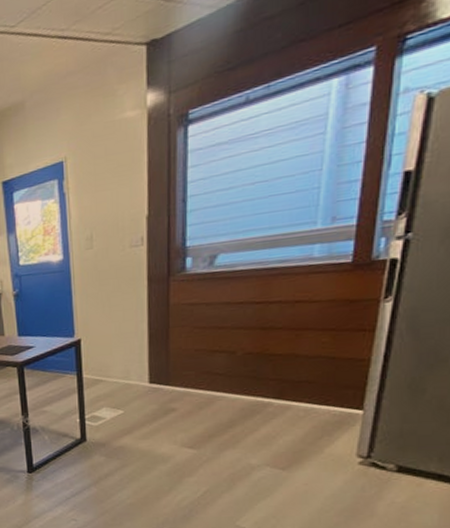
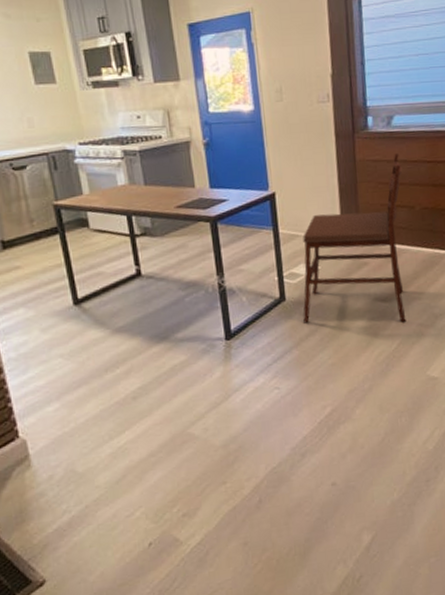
dining chair: none [103,295,224,470] -> present [303,153,406,323]

